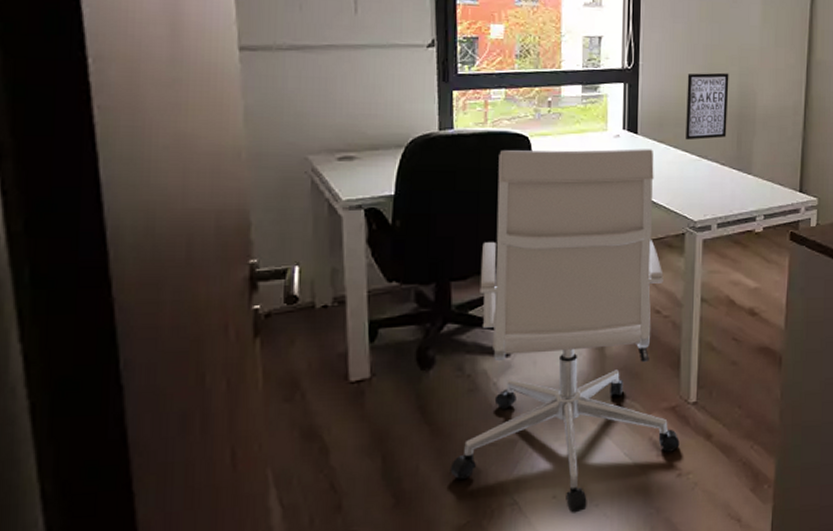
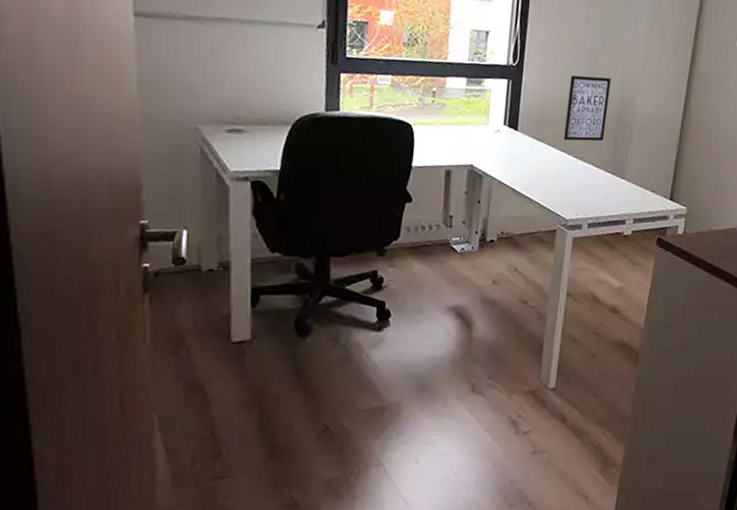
chair: present [450,149,680,513] -> none [322,135,537,478]

